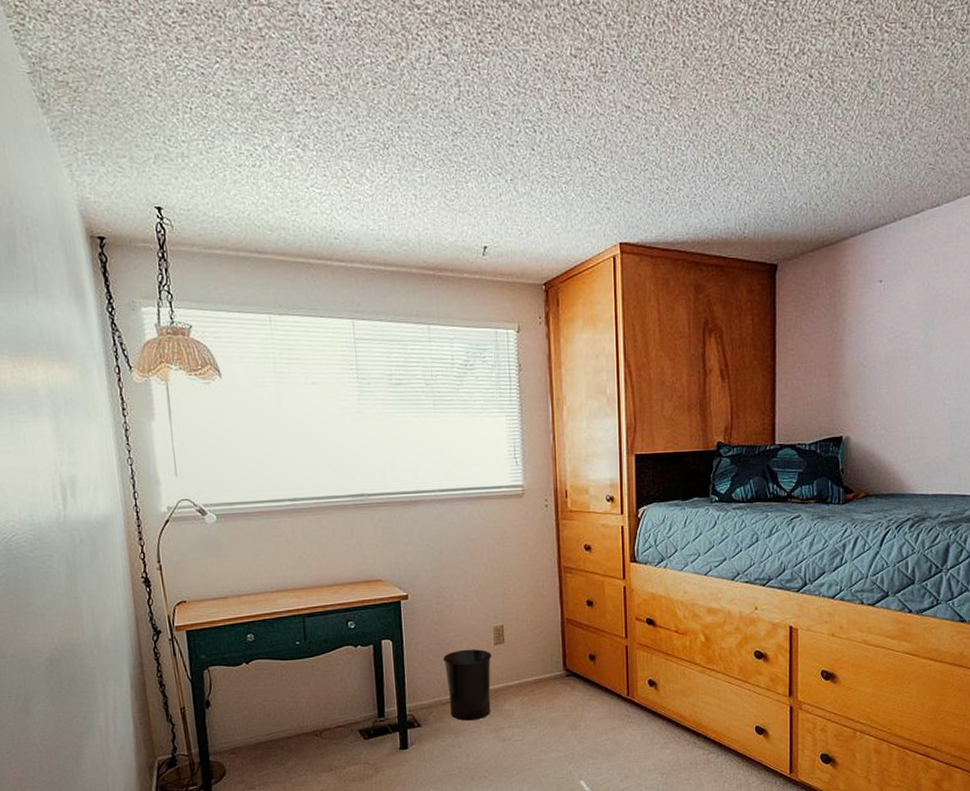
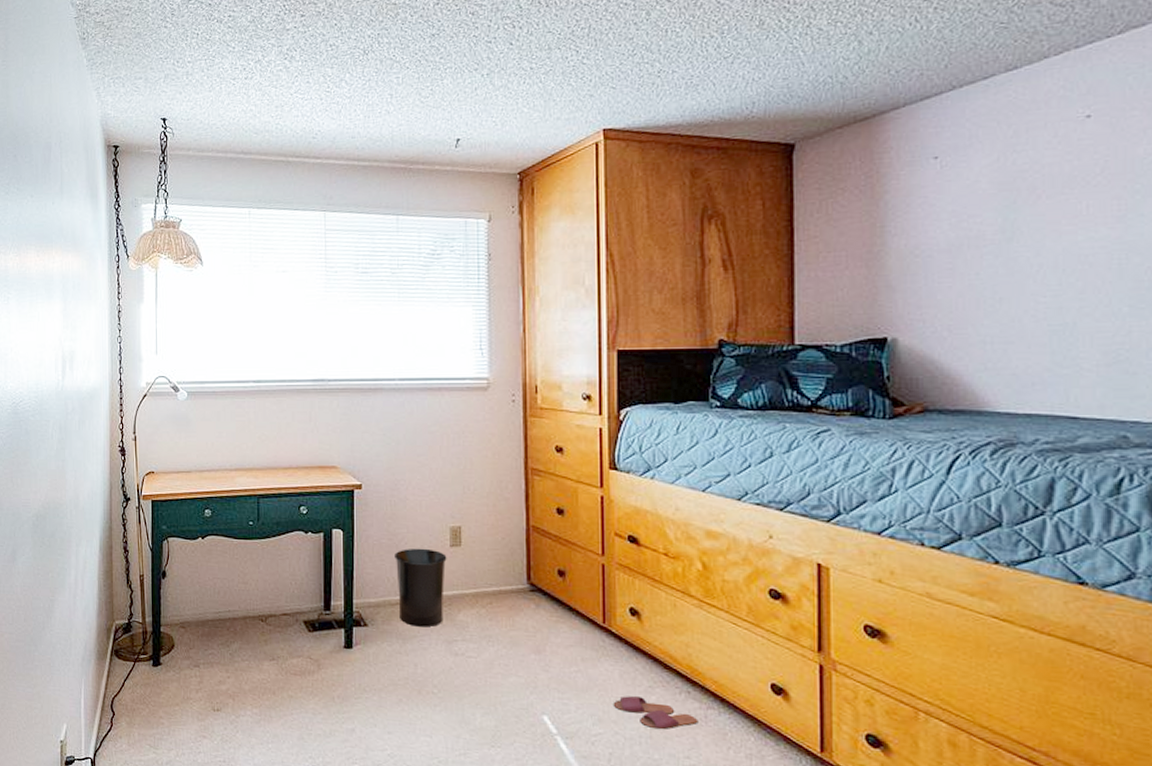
slippers: none [637,751,702,777] -> present [614,695,698,730]

